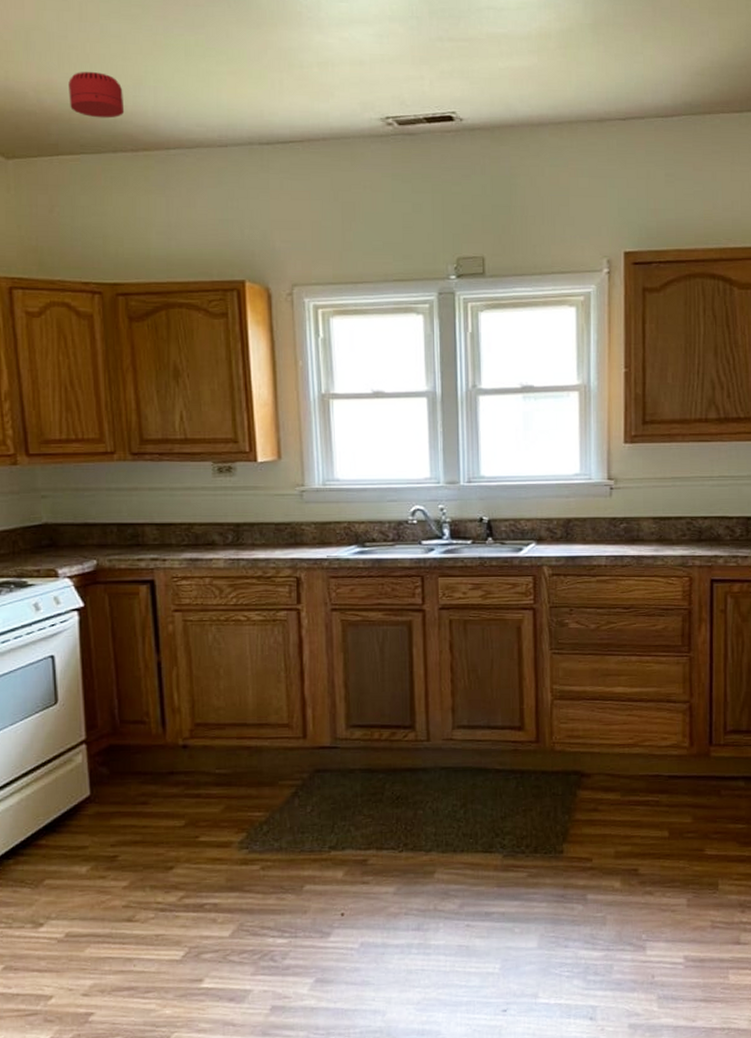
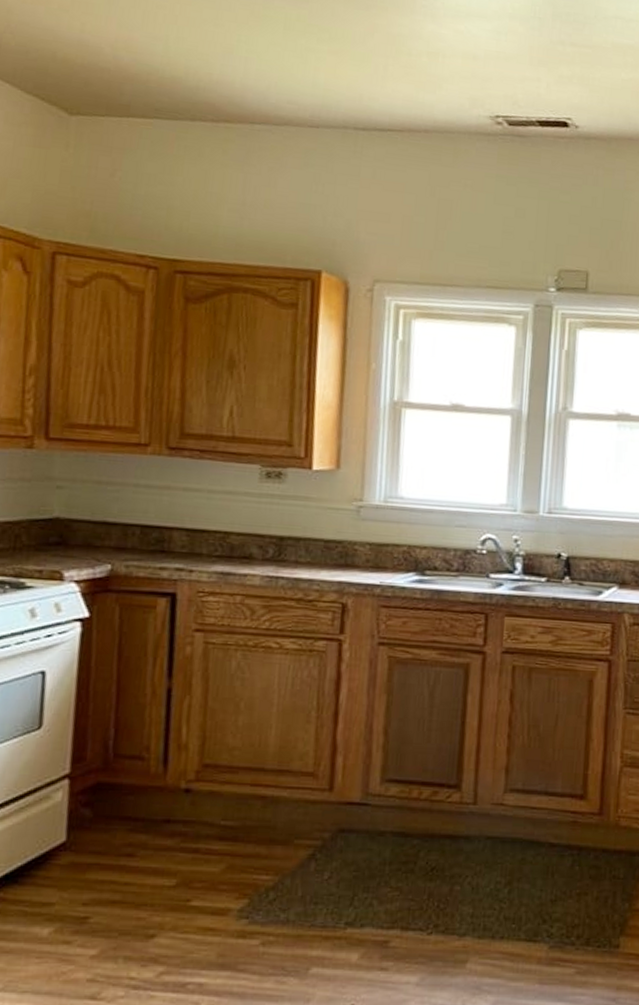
smoke detector: present [68,72,125,119] -> none [149,33,211,85]

